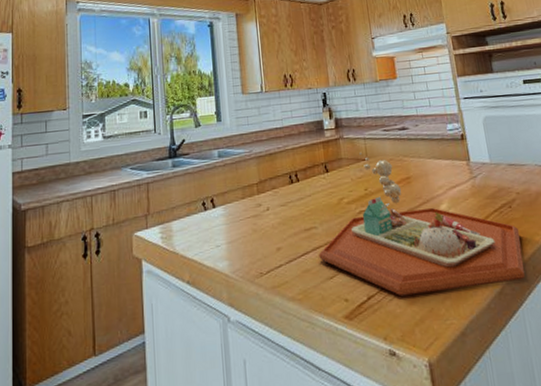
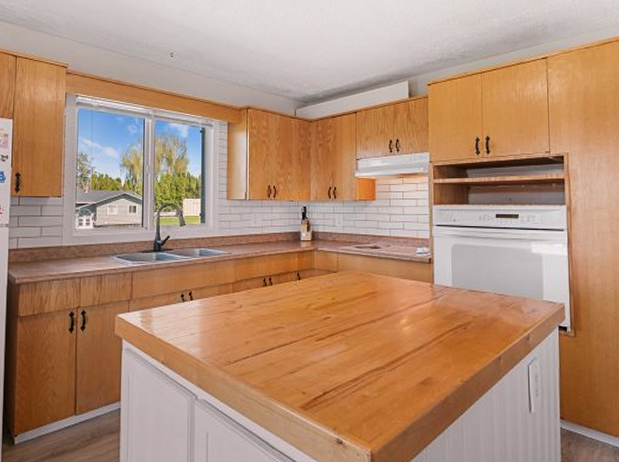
food tray: present [318,152,525,297] -> none [283,264,470,395]

